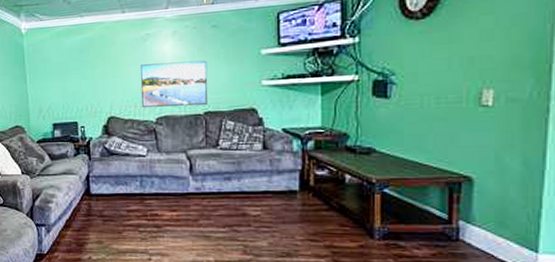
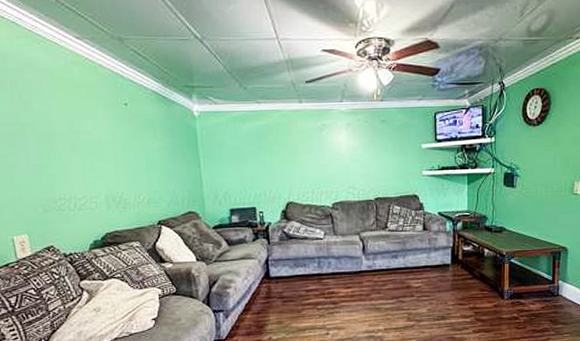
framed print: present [141,60,208,108] -> none [318,151,378,194]

